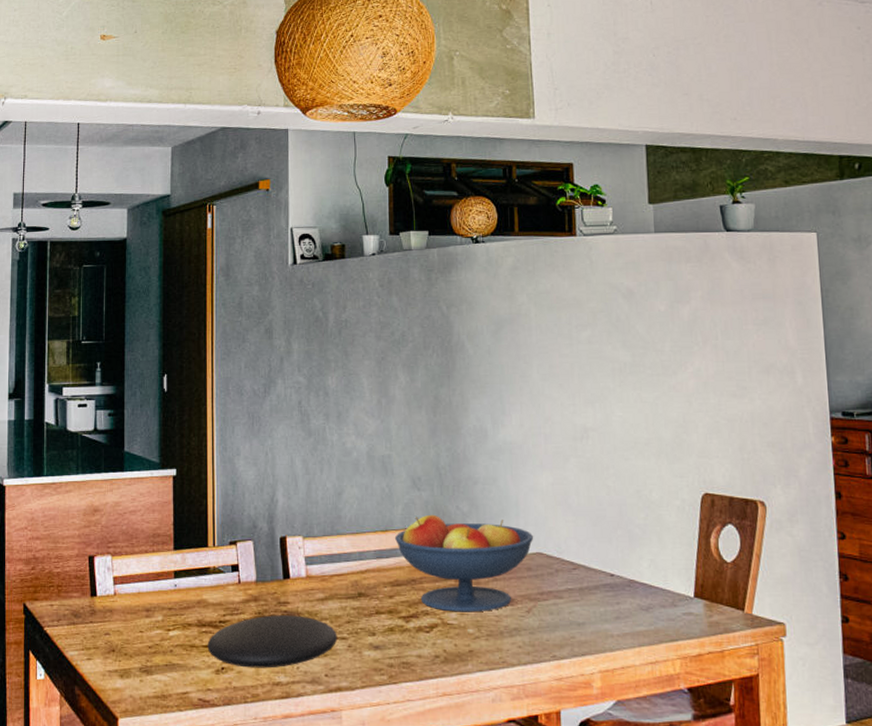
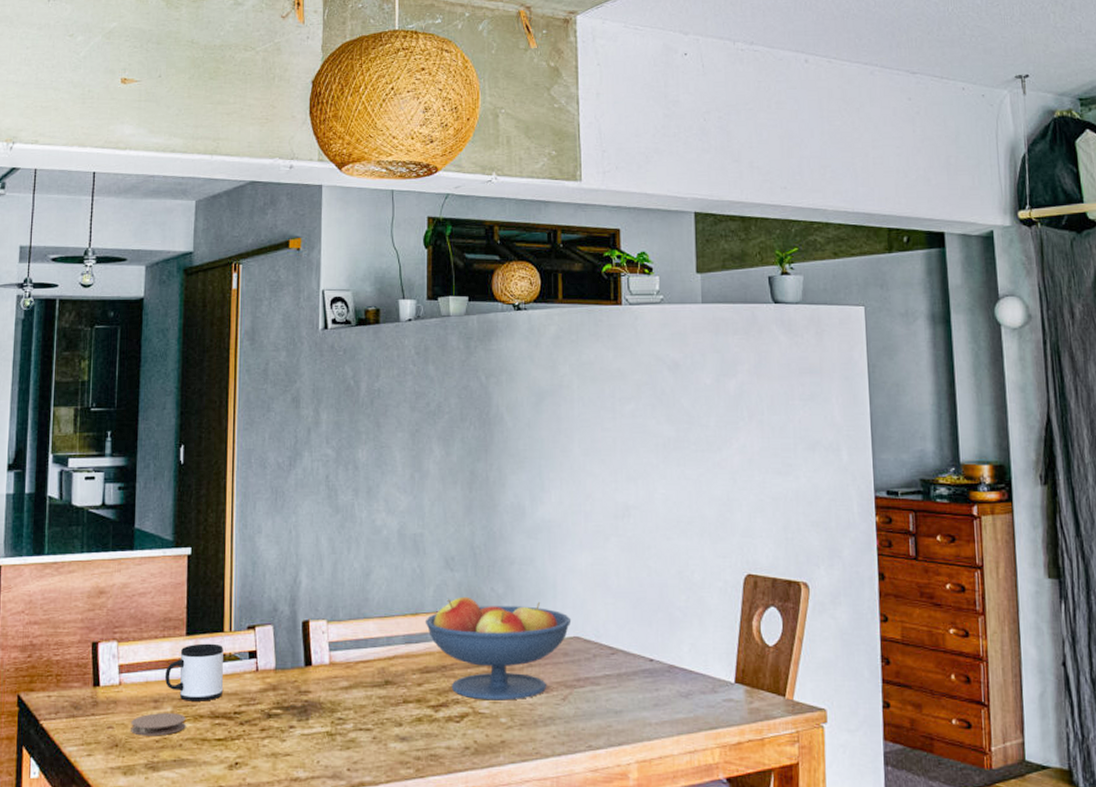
coaster: none [126,621,175,643] -> present [131,713,186,736]
mug: none [156,557,208,611] -> present [165,643,223,701]
plate: present [207,615,338,668] -> none [220,705,362,763]

